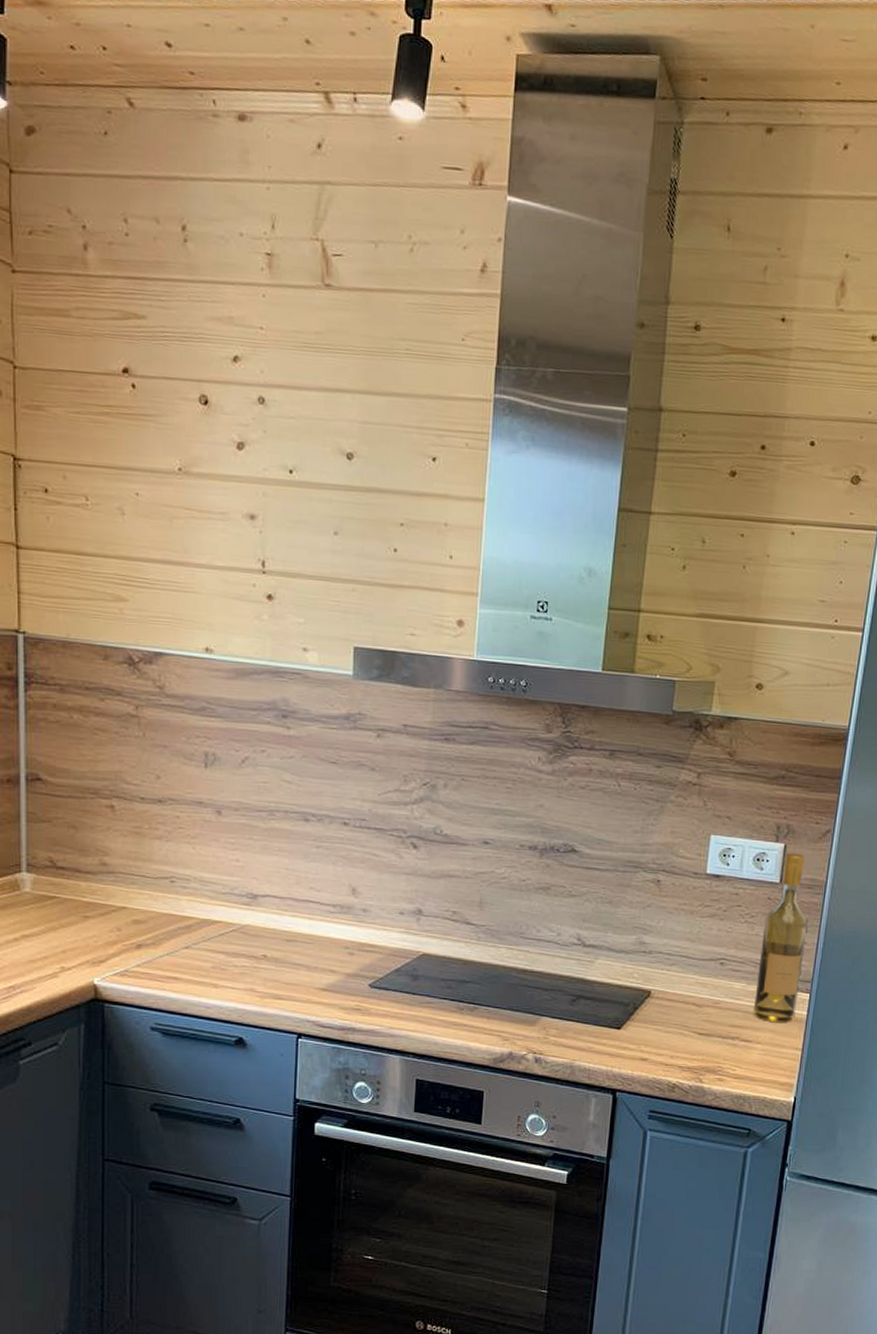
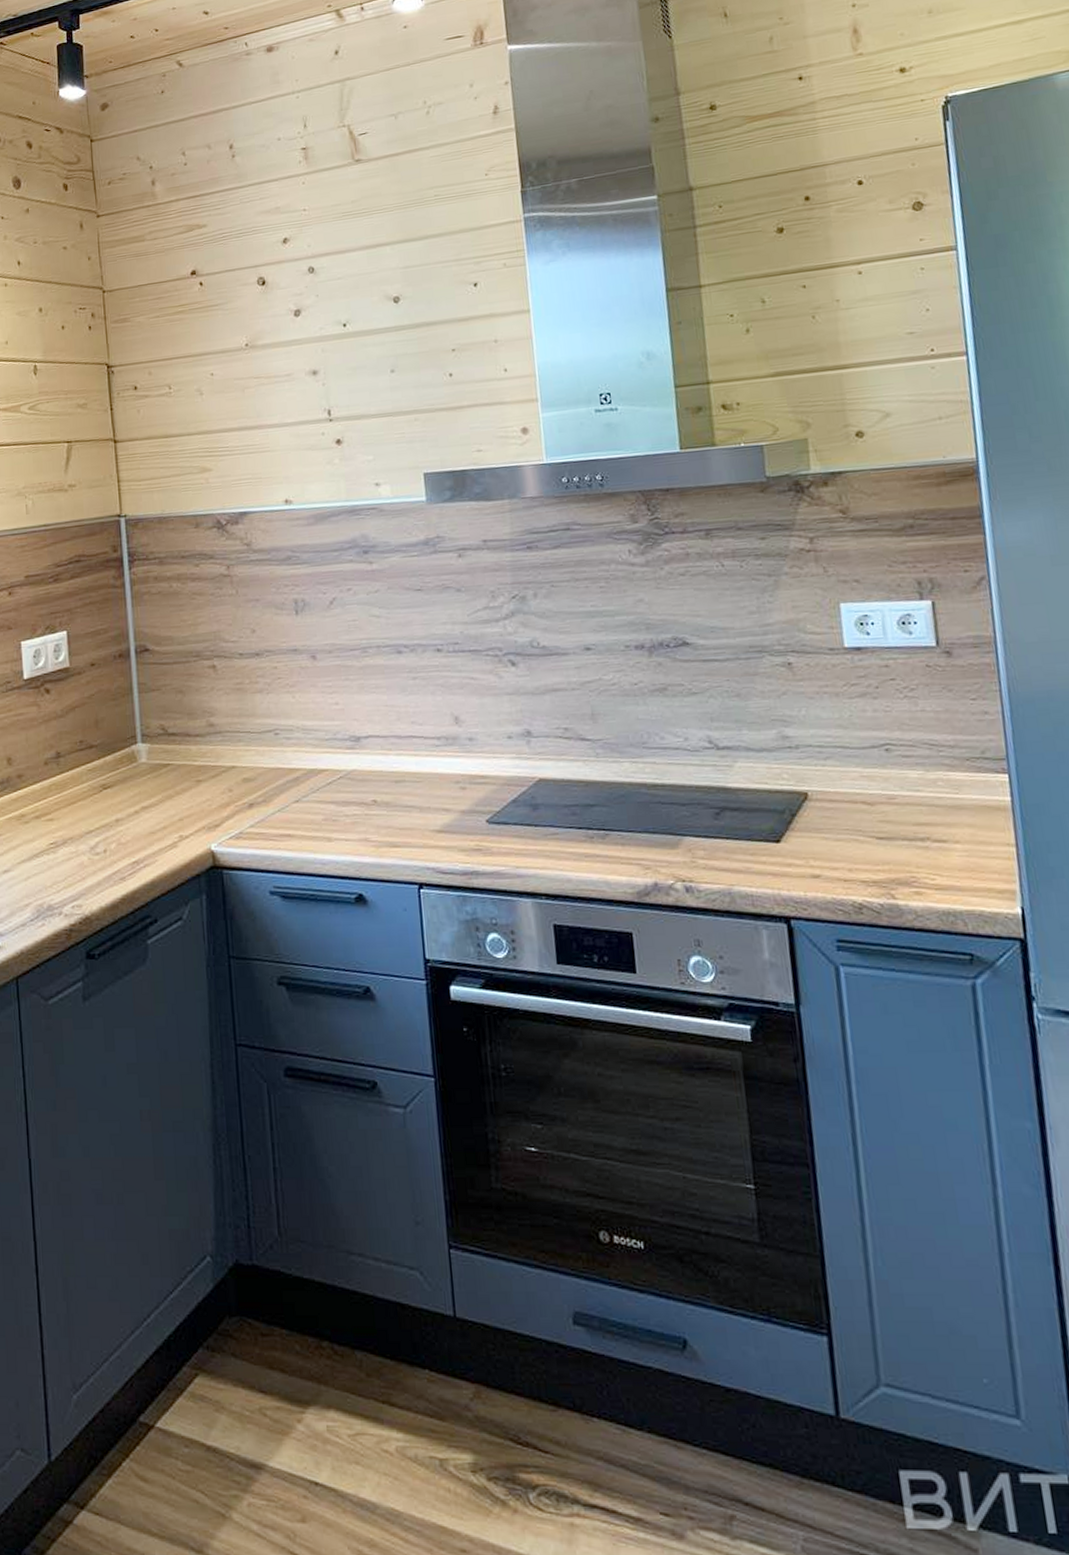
bottle: present [752,853,807,1023] -> none [928,609,995,815]

